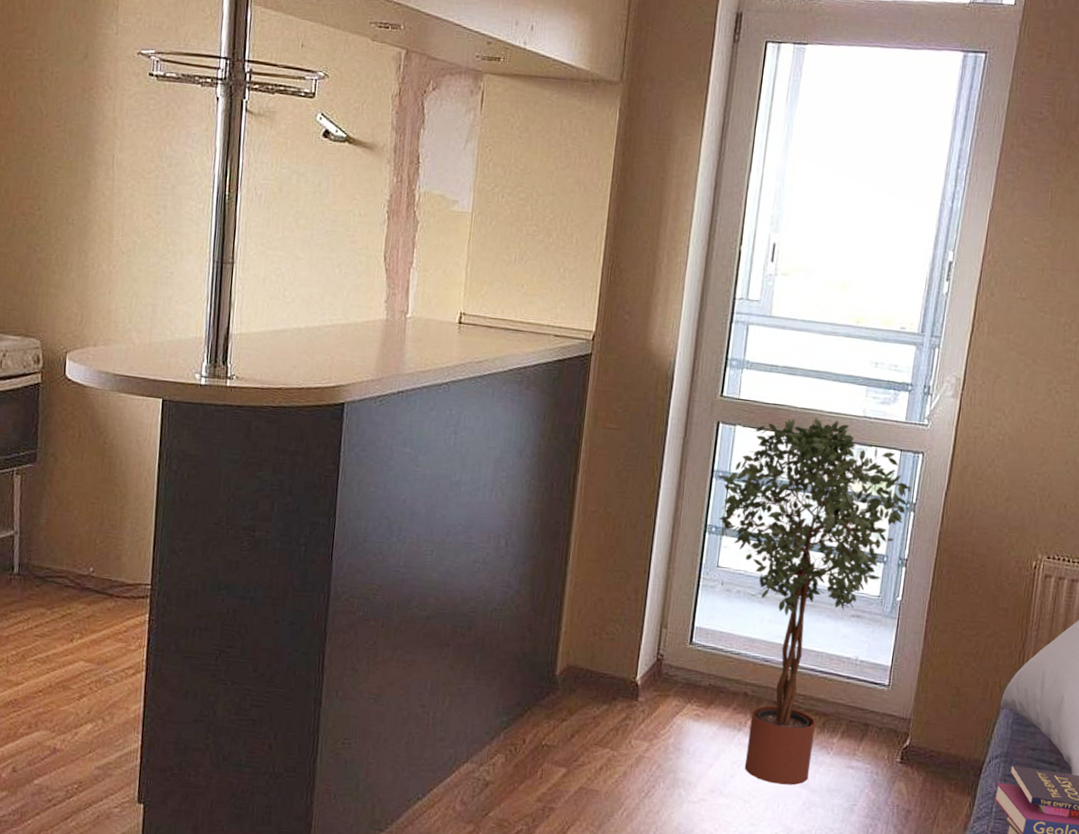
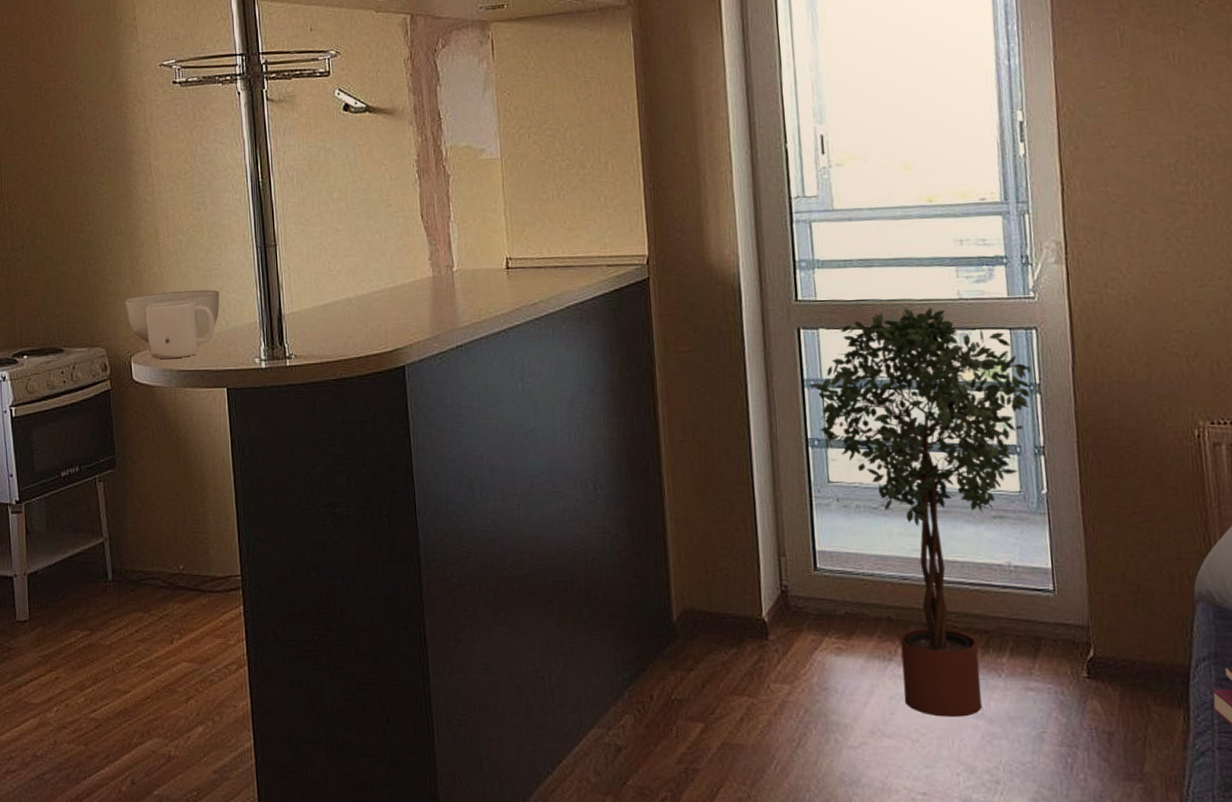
bowl: none [67,291,169,346] -> present [124,290,220,344]
mug: none [86,302,160,362] -> present [144,300,216,359]

